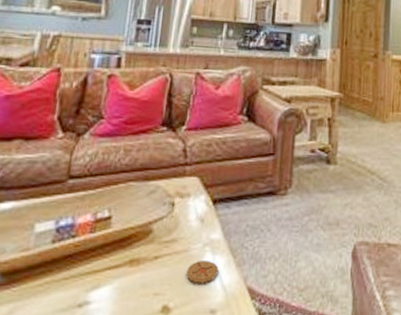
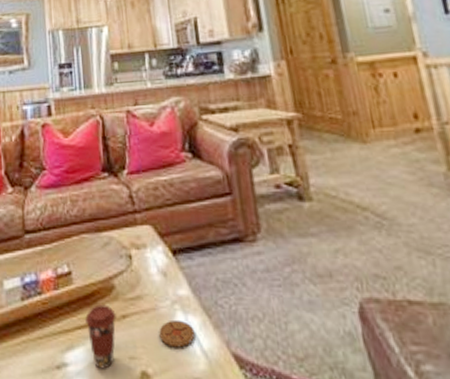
coffee cup: none [116,247,149,305] -> present [84,304,116,369]

